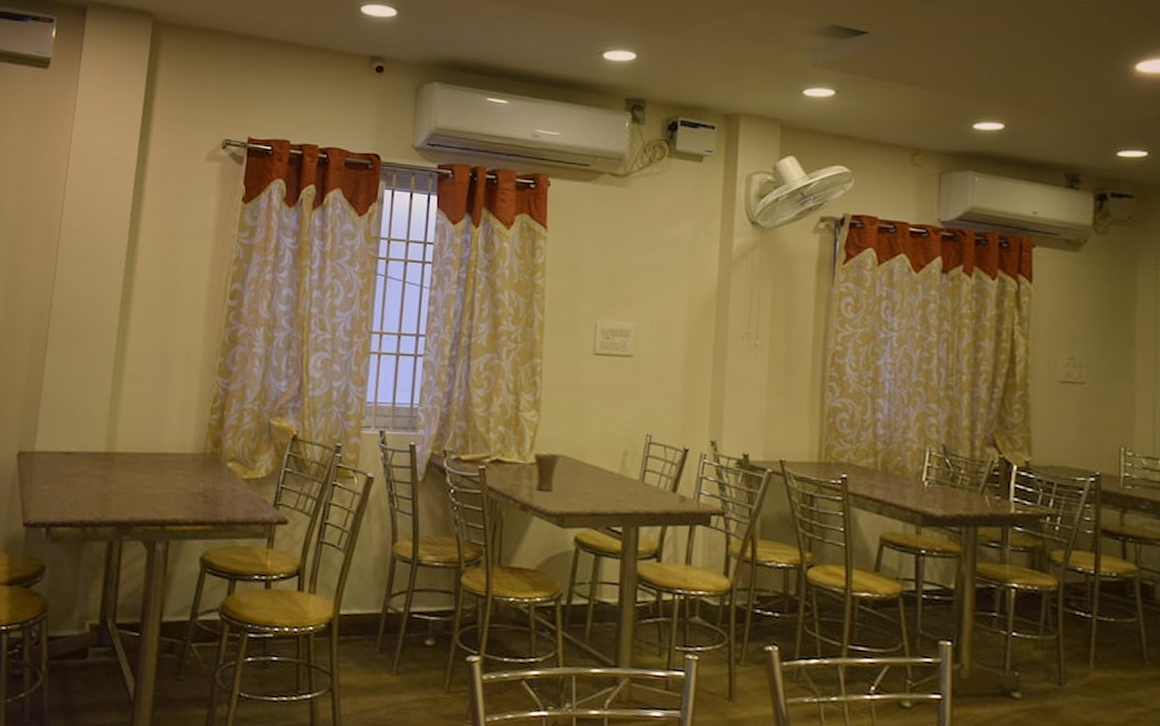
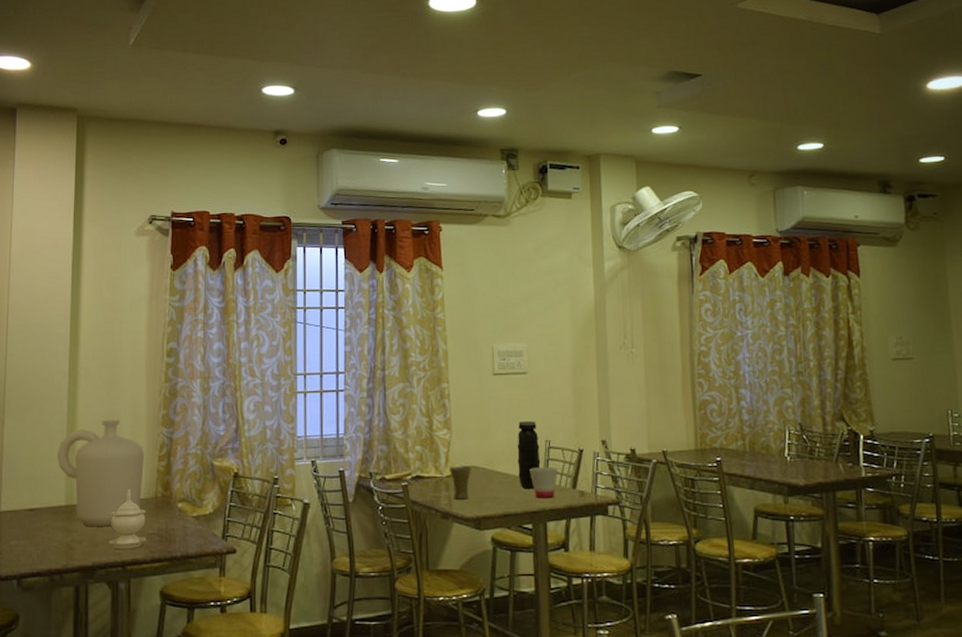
water jug: none [100,362,196,481] -> present [57,420,145,527]
sugar bowl: none [148,442,193,508] -> present [108,490,147,550]
water jug: none [611,410,639,488] -> present [517,421,541,489]
cup: none [625,464,657,500] -> present [529,468,558,498]

